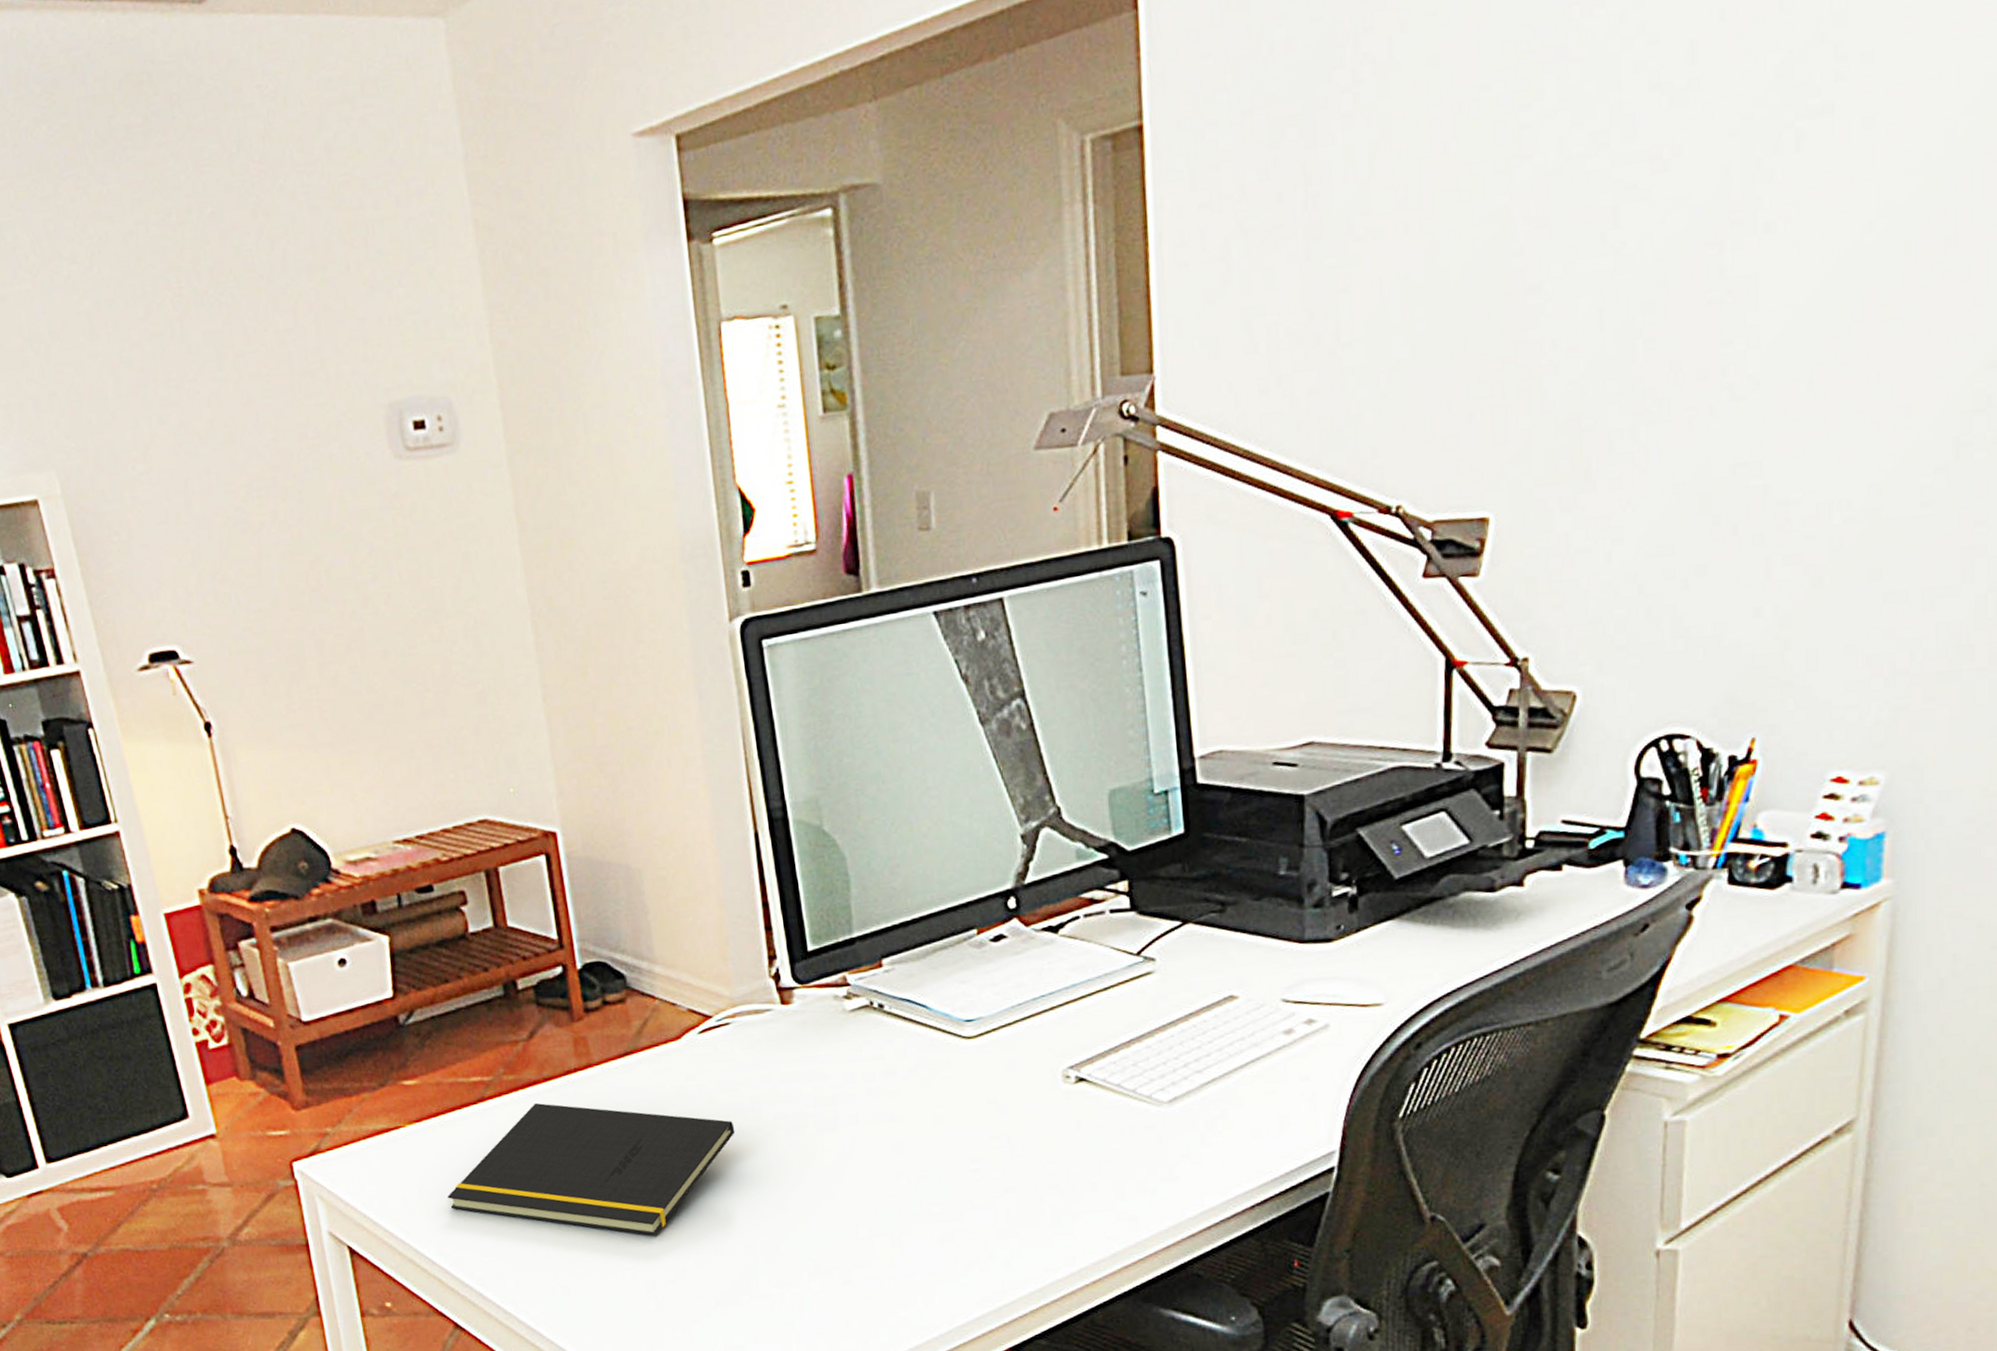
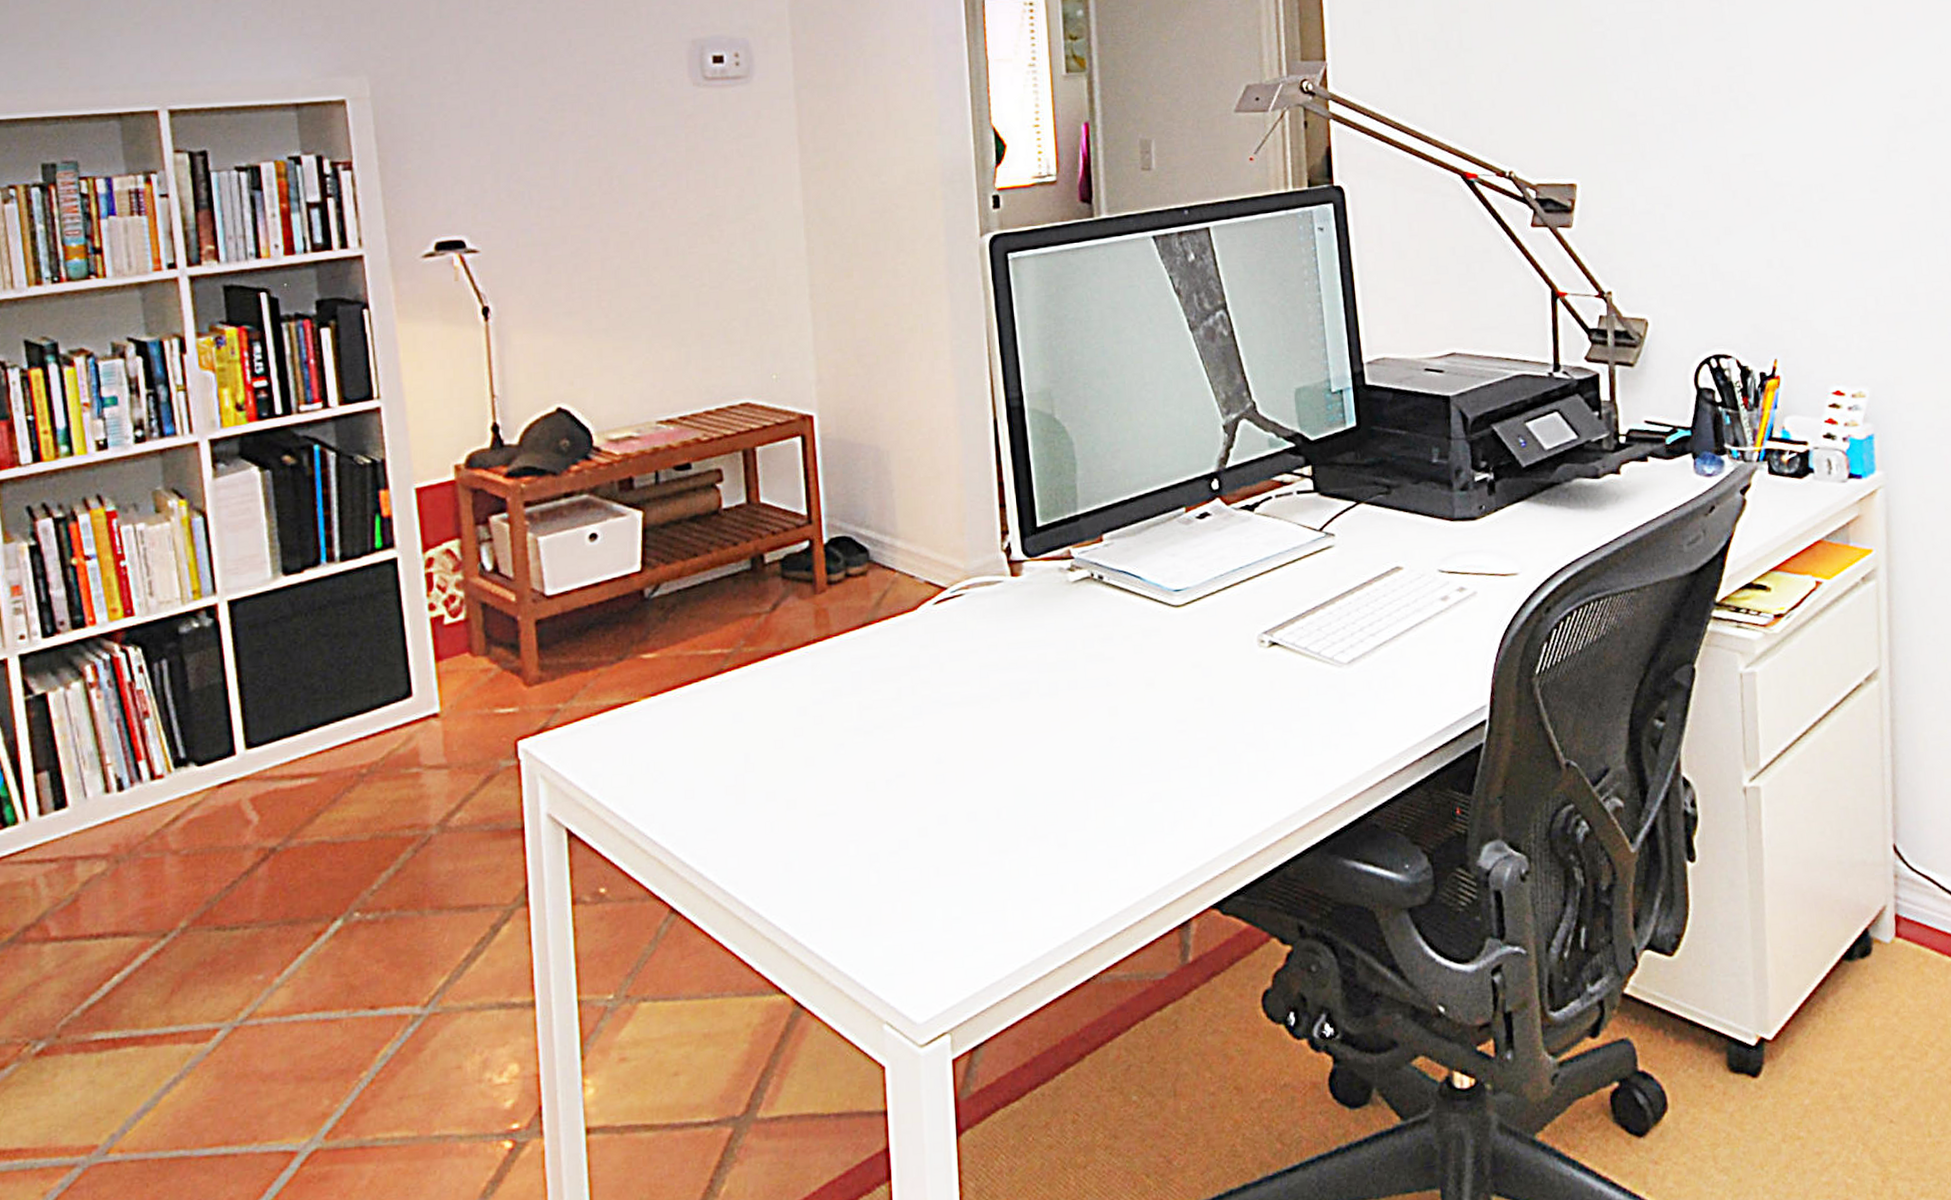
notepad: present [448,1102,735,1236] -> none [676,674,963,806]

